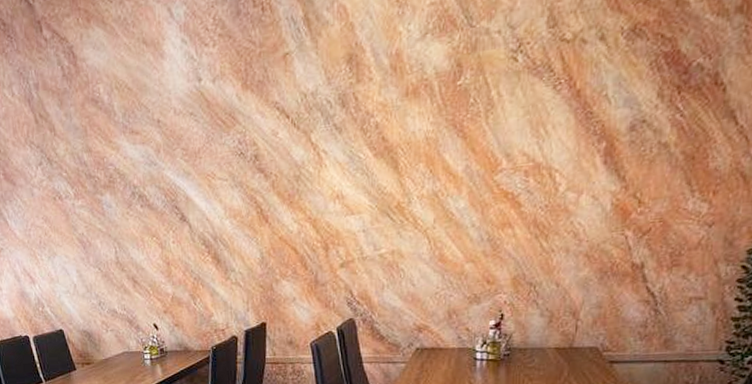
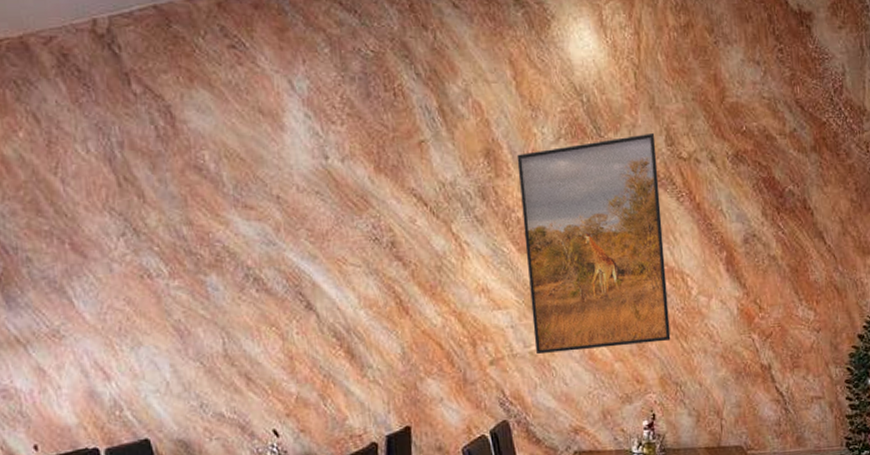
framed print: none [379,15,535,257] -> present [517,133,671,355]

